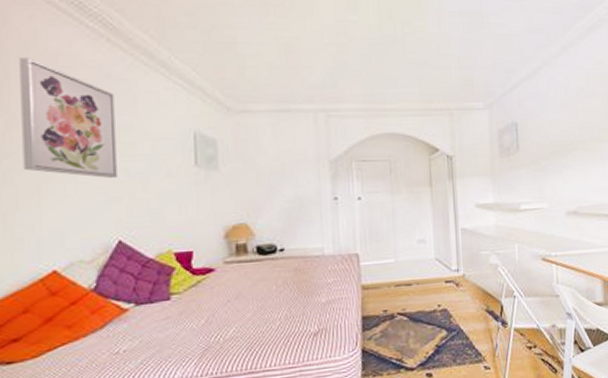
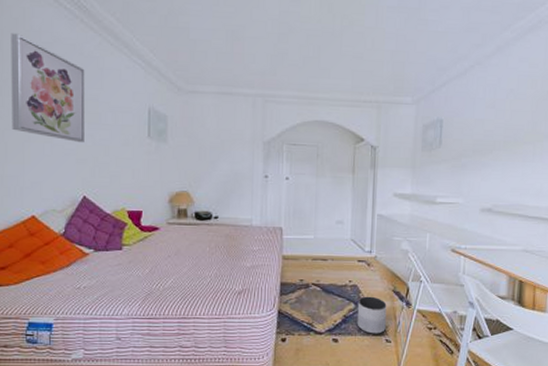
planter: none [449,319,483,363] -> present [357,296,387,334]

